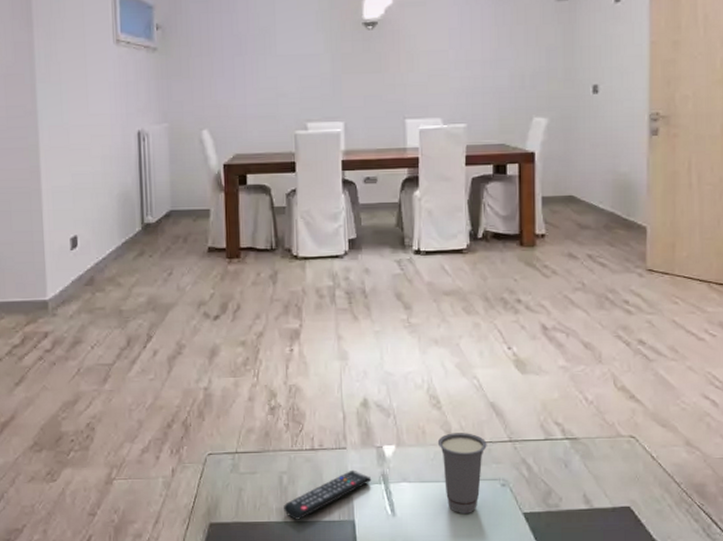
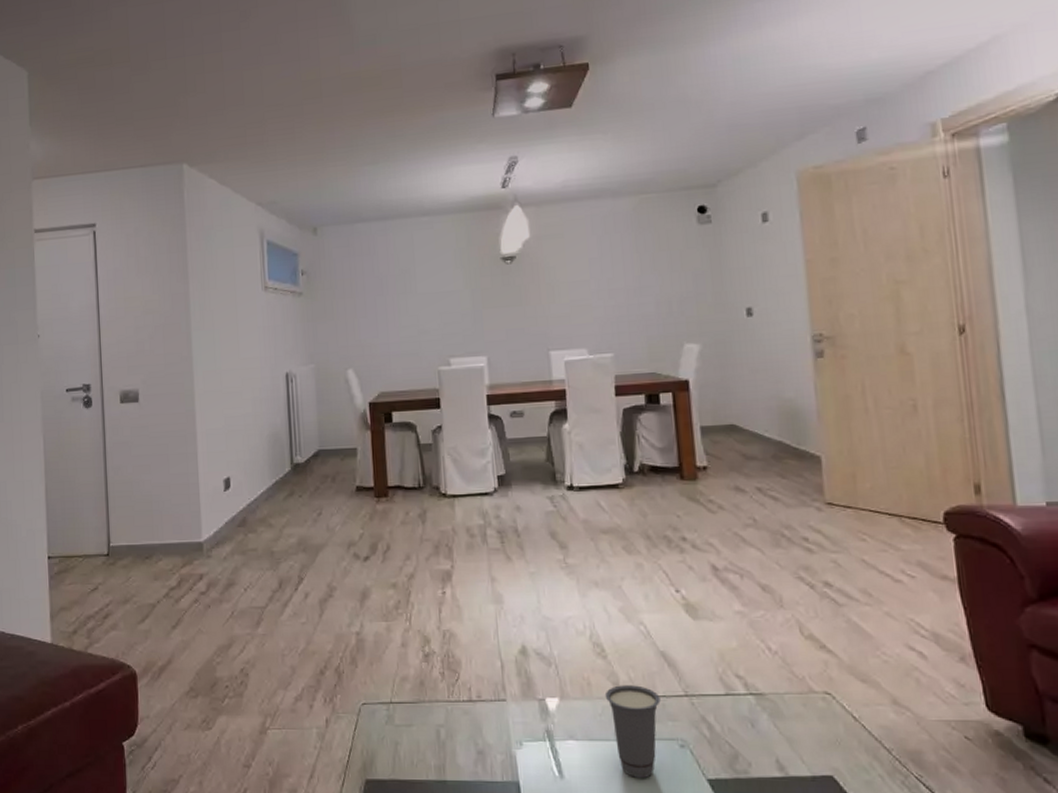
remote control: present [284,469,372,520] -> none [442,724,535,779]

